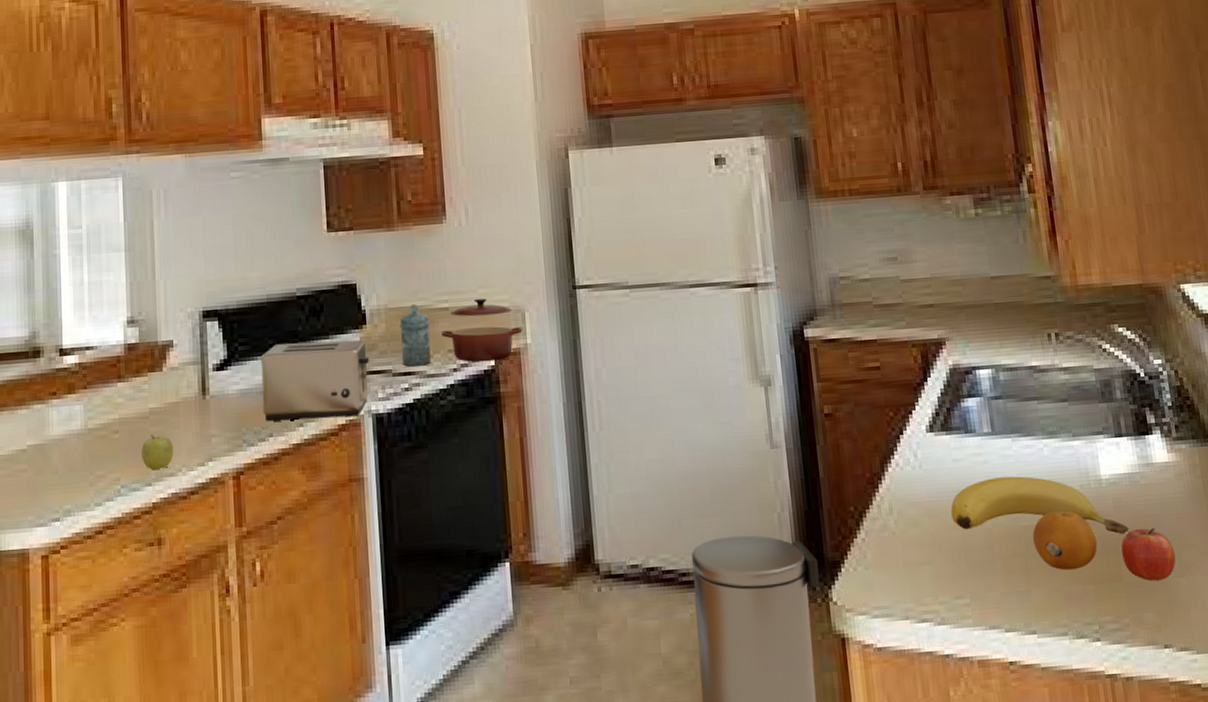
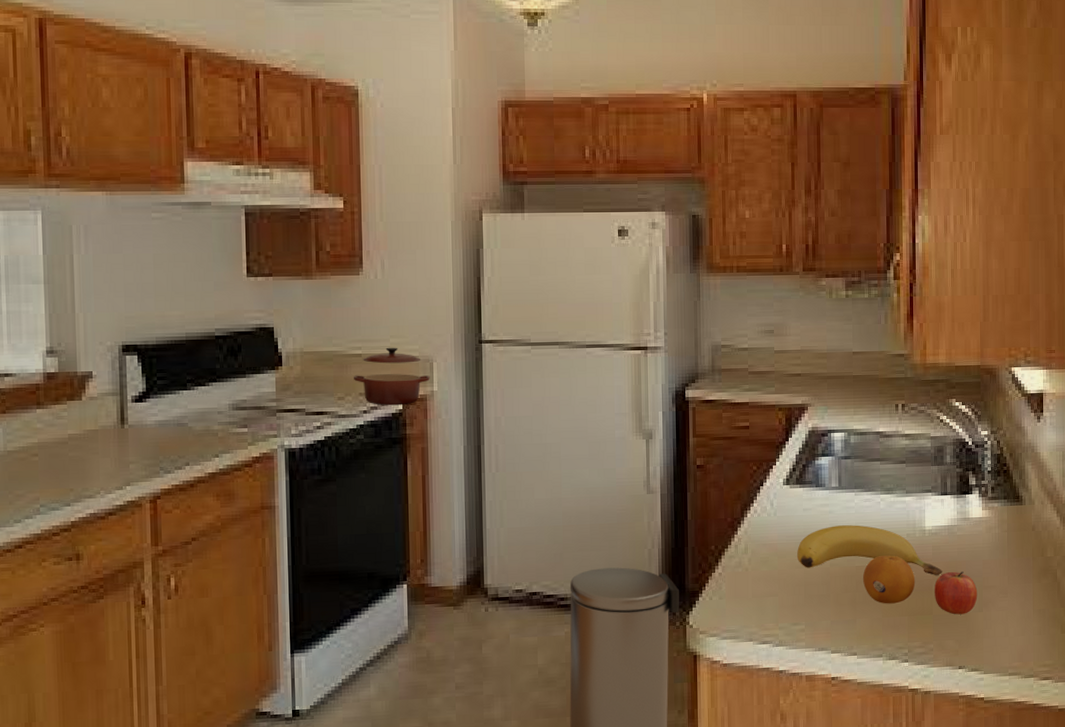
fruit: present [141,435,174,471] -> none [60,459,92,492]
toaster: present [260,339,370,422] -> none [178,379,284,452]
canister: present [399,304,431,367] -> none [314,350,343,407]

